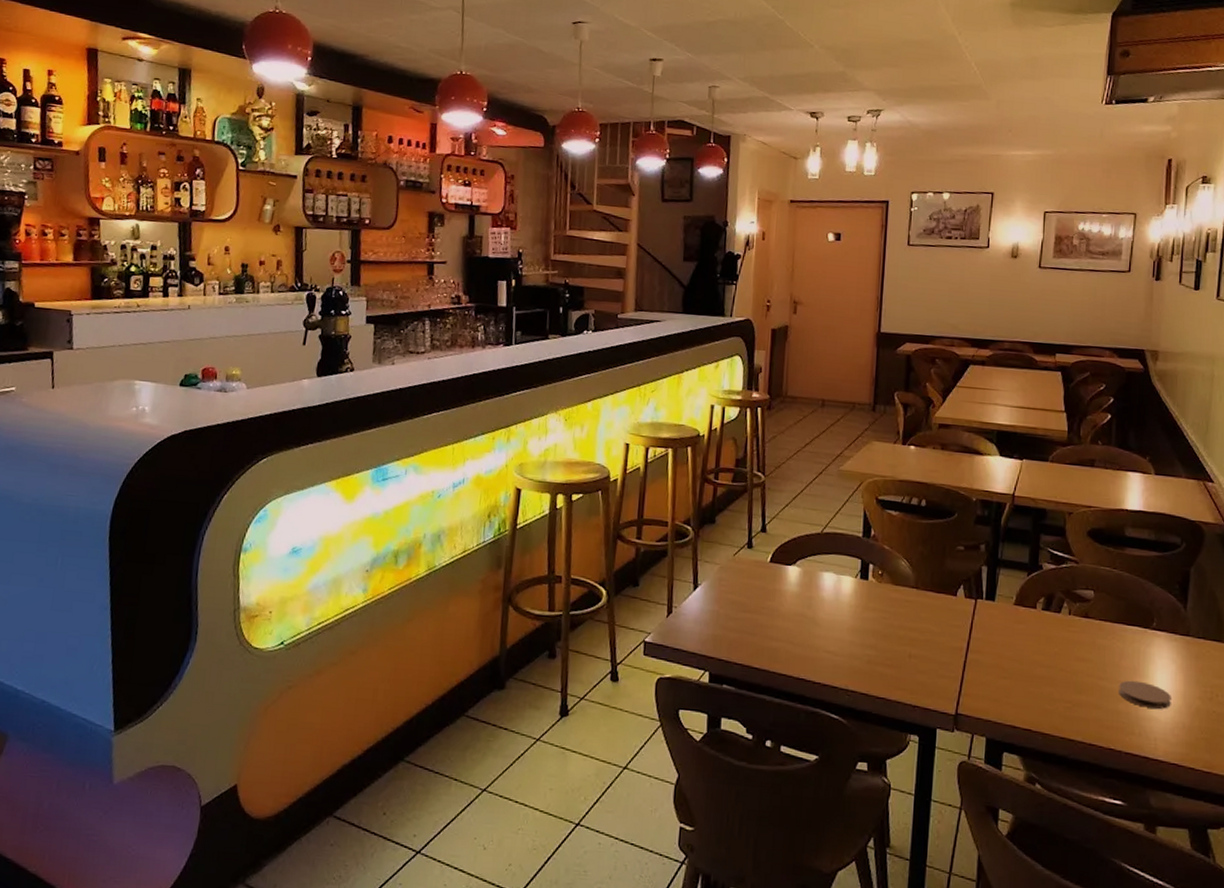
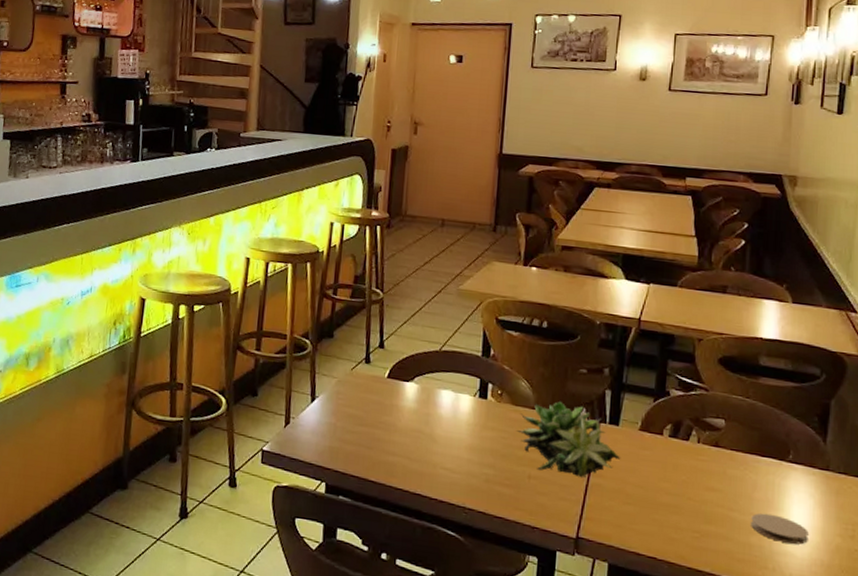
succulent plant: none [897,578,997,655] -> present [516,401,621,478]

